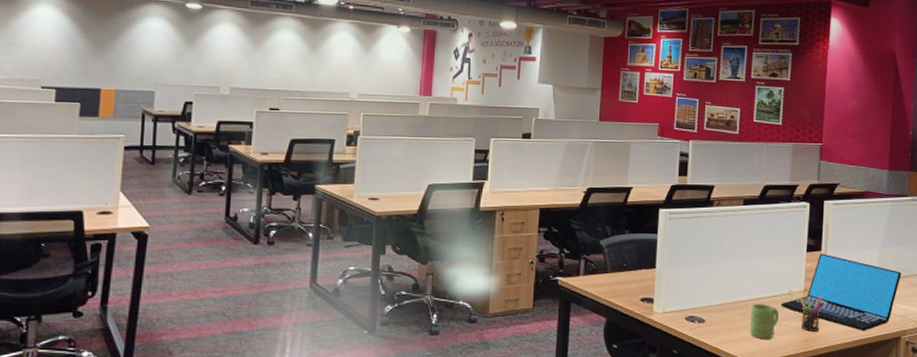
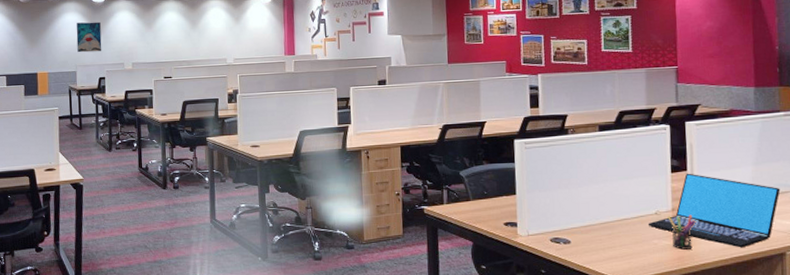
wall art: none [159,31,194,70] -> present [76,21,102,53]
mug: present [749,303,779,339] -> none [617,223,647,258]

